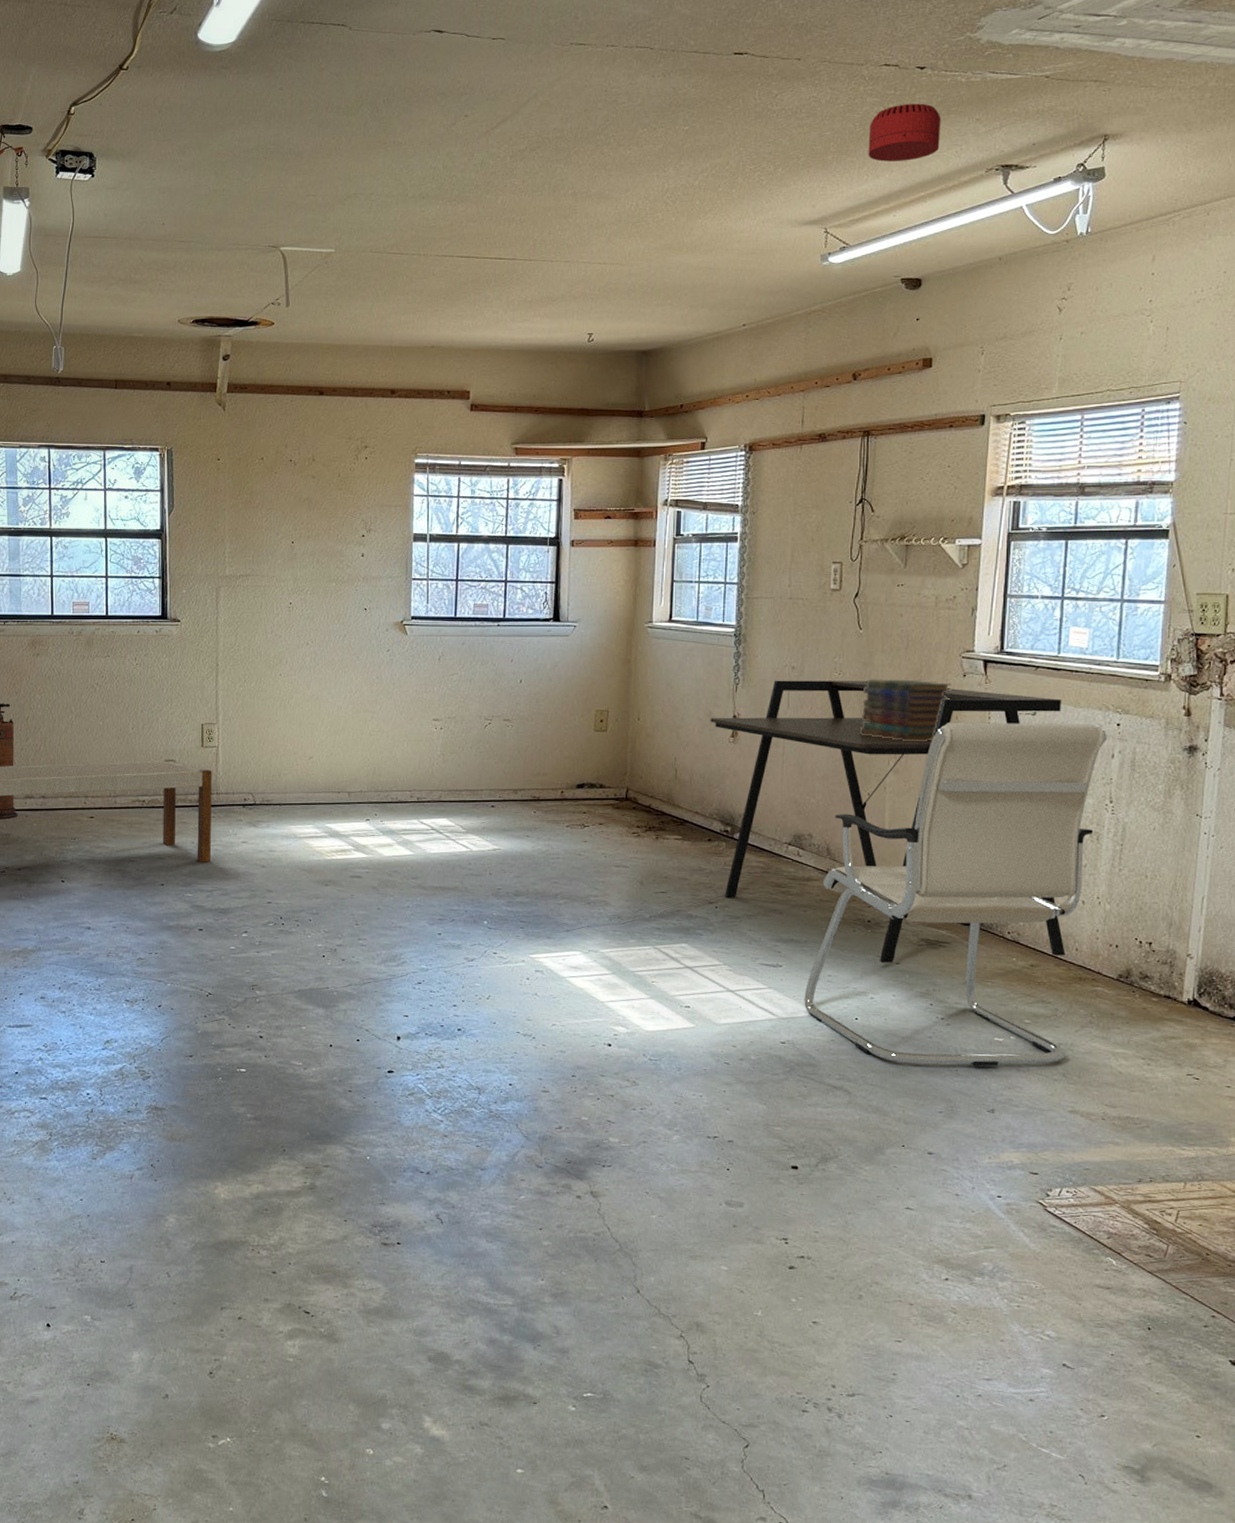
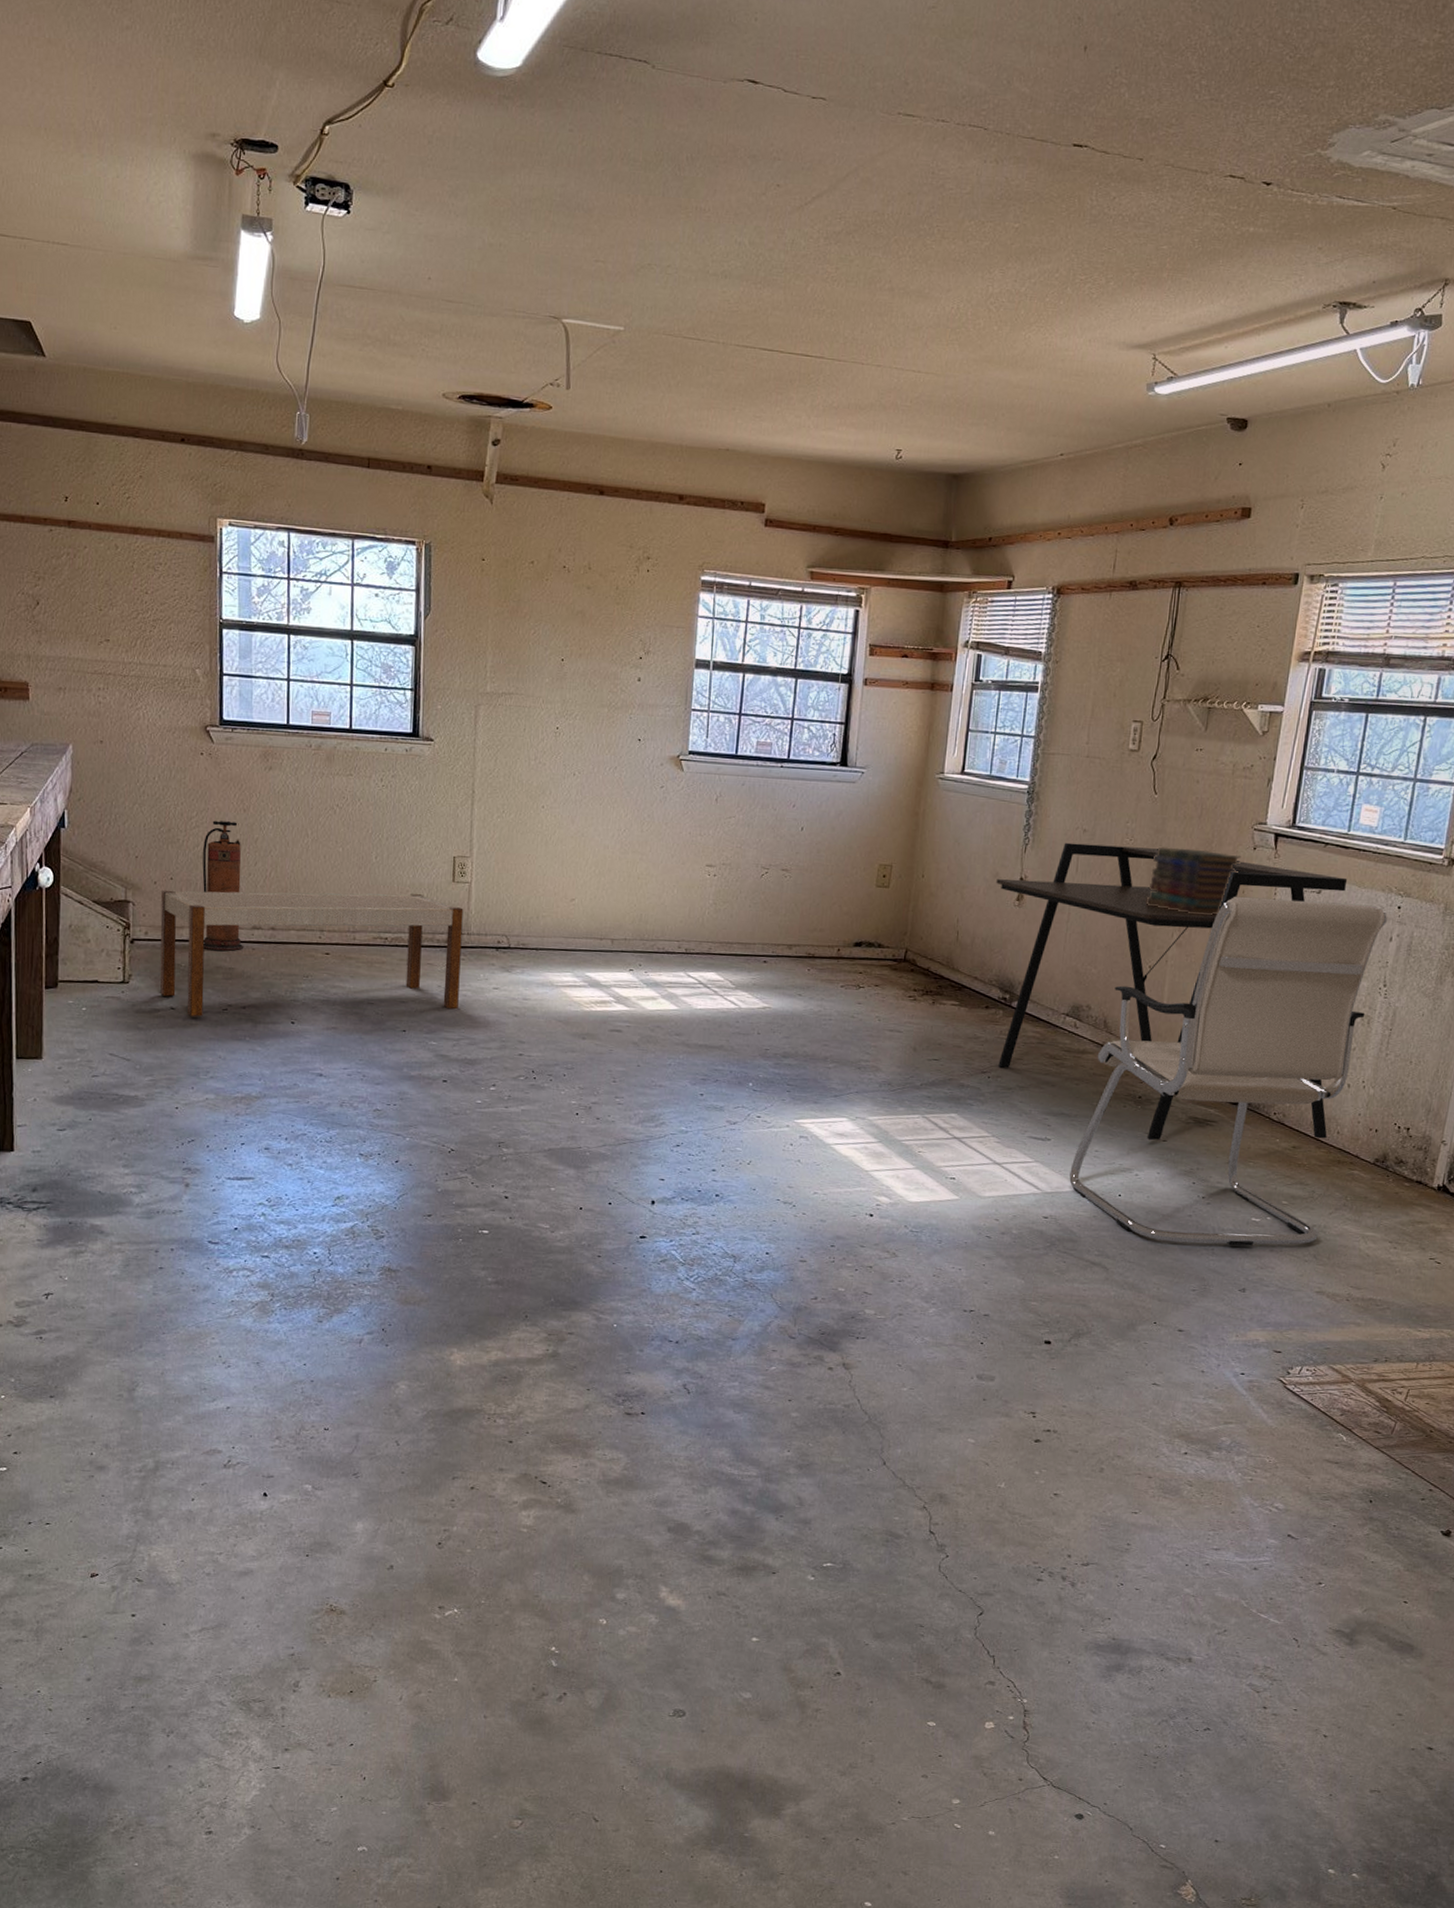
smoke detector: present [868,103,941,162] -> none [1204,222,1283,287]

